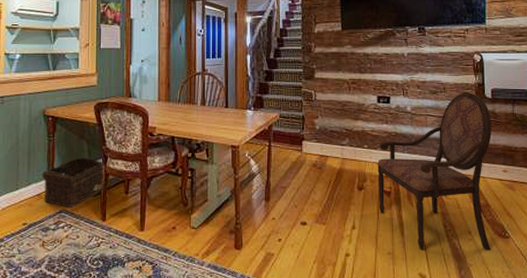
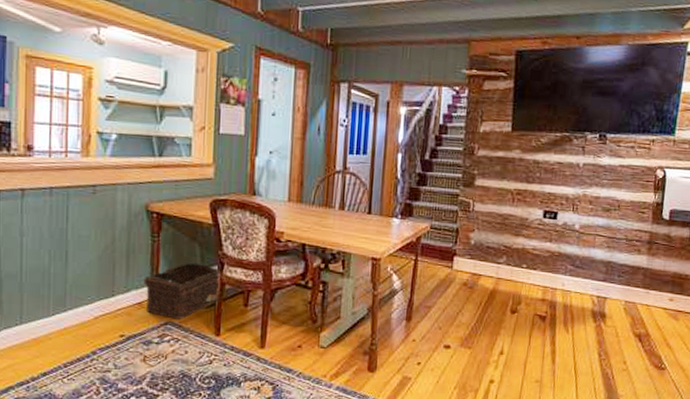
armchair: present [377,92,492,250] -> none [531,212,665,381]

